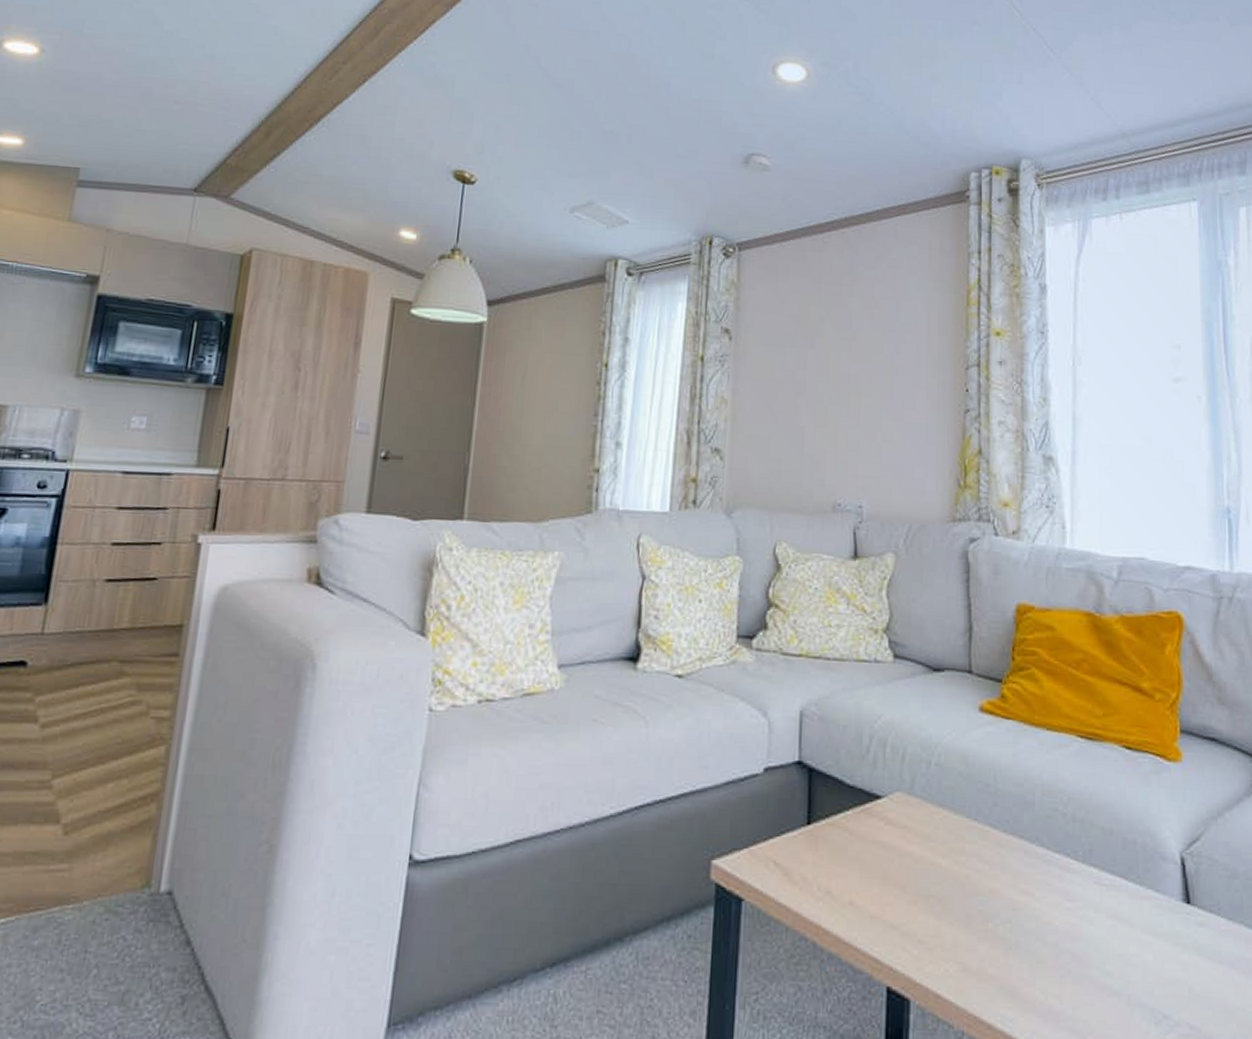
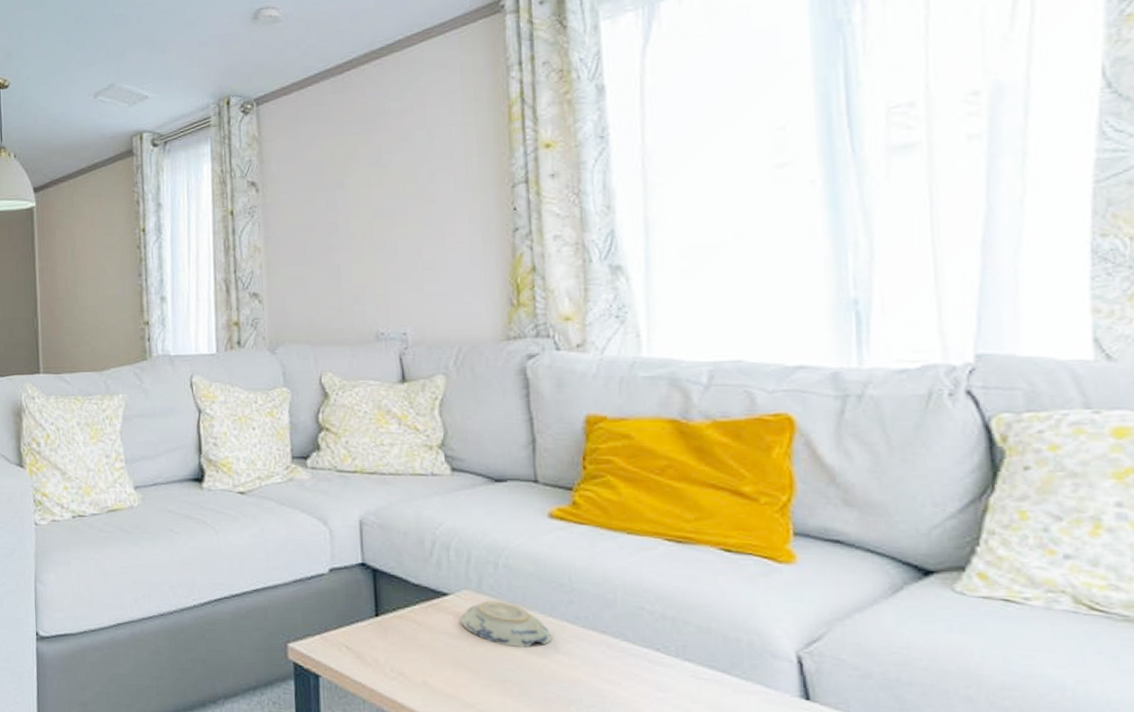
decorative bowl: none [891,804,976,856] -> present [460,600,552,647]

